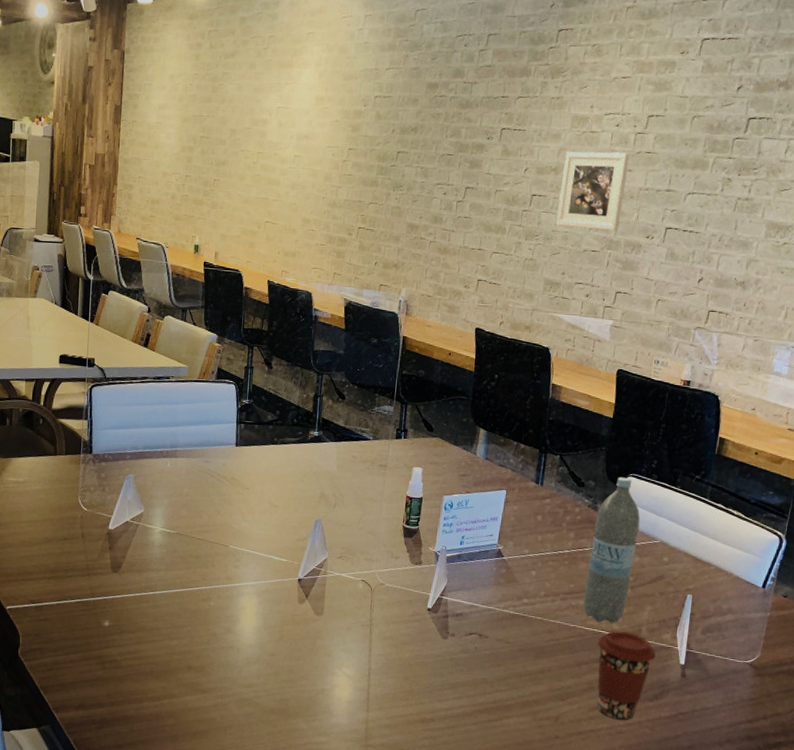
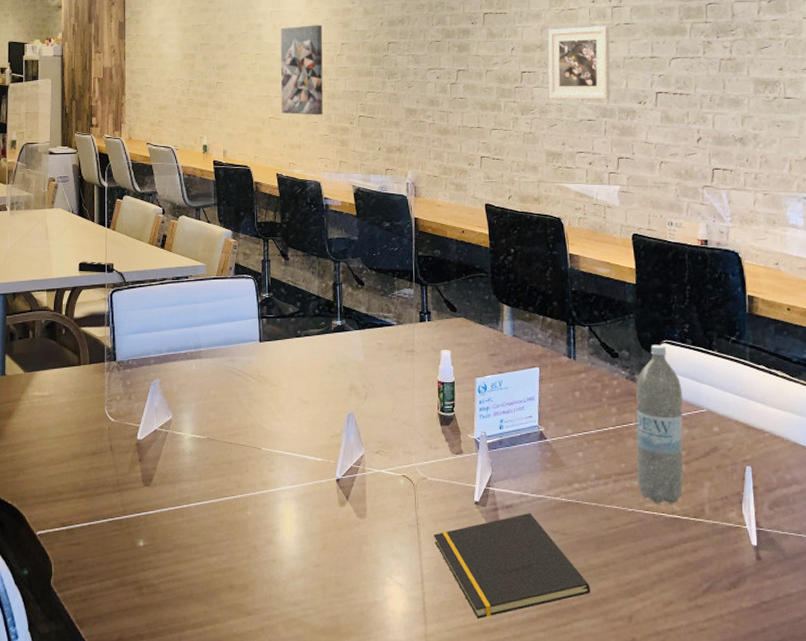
wall art: none [279,125,331,224] -> present [280,25,323,115]
notepad: none [384,622,524,710] -> present [433,513,590,619]
coffee cup: present [597,631,656,720] -> none [660,512,725,614]

